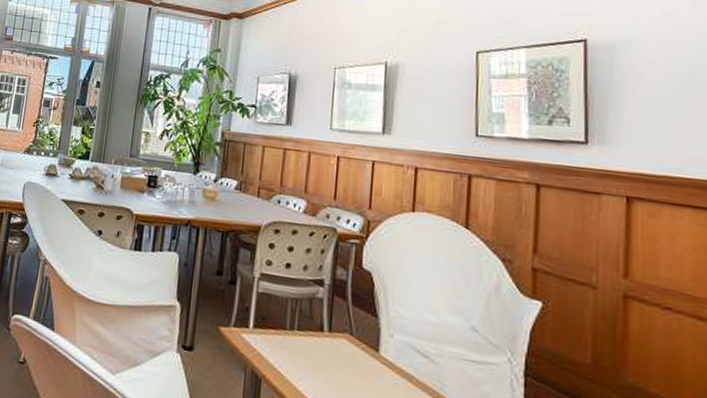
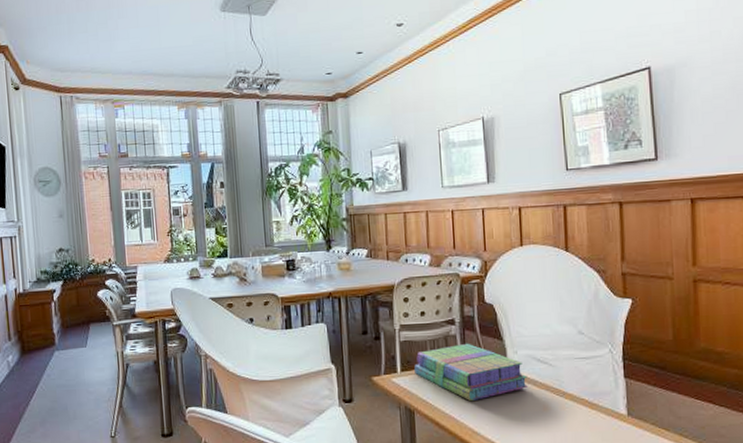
stack of books: none [269,309,402,384] -> present [414,343,528,401]

